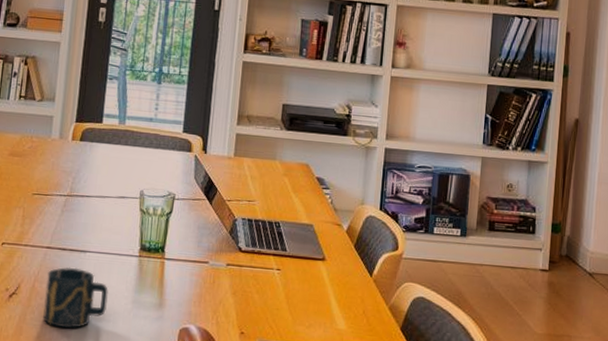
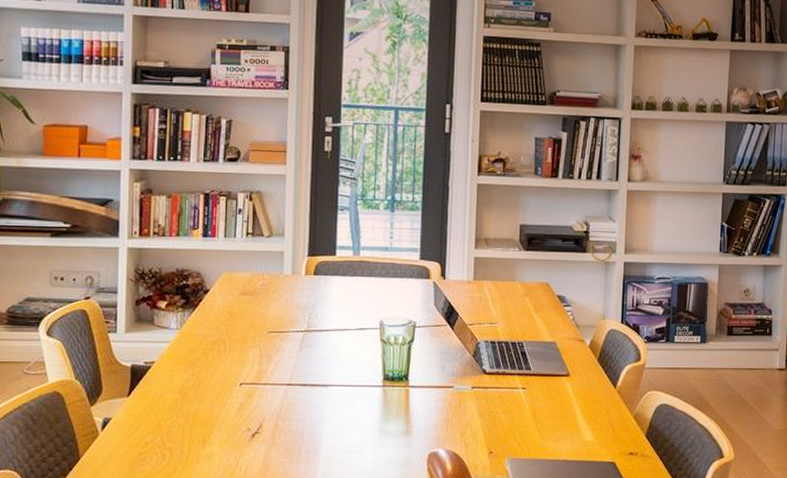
cup: present [43,267,108,328] -> none [288,402,354,462]

